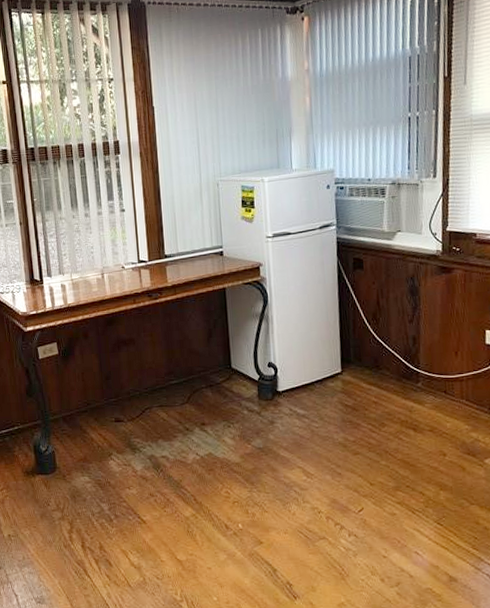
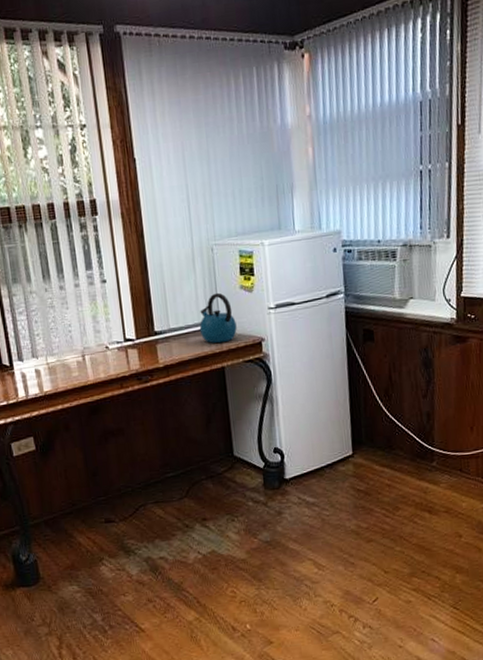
kettle: none [204,222,238,267] -> present [199,292,237,344]

